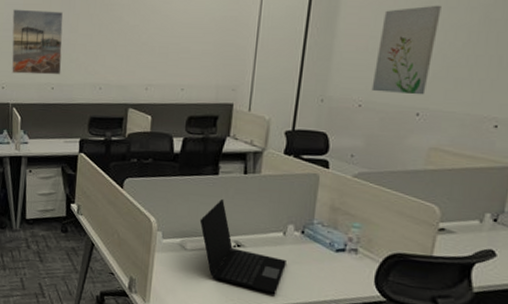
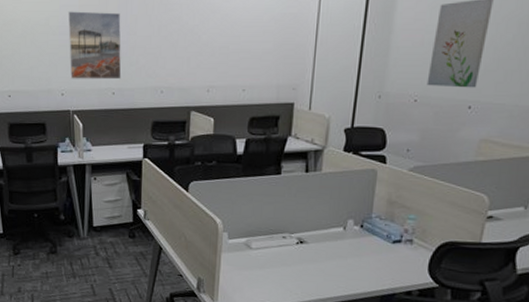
laptop: present [199,198,286,295] -> none [263,197,347,287]

